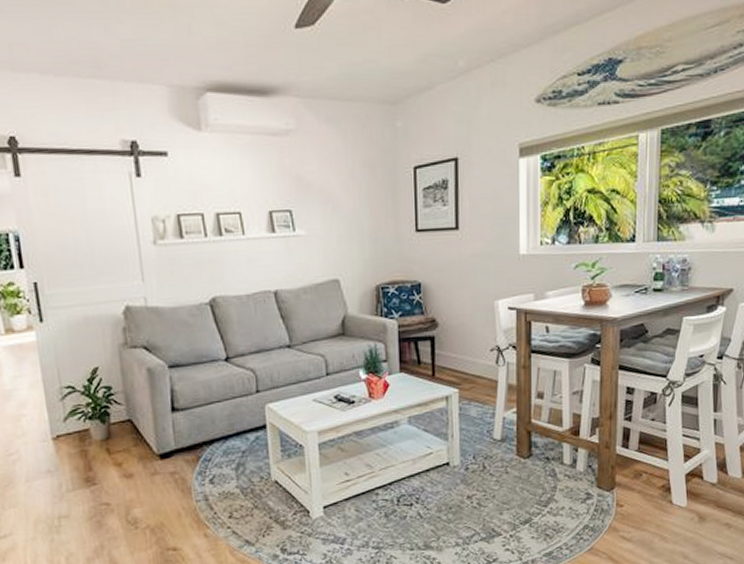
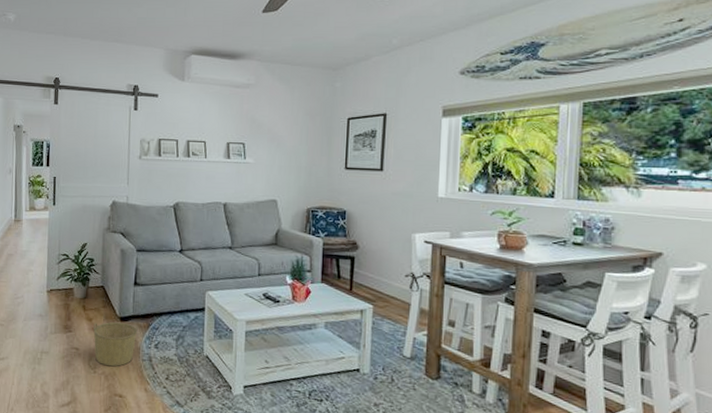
basket: none [125,460,185,518] -> present [93,321,138,367]

